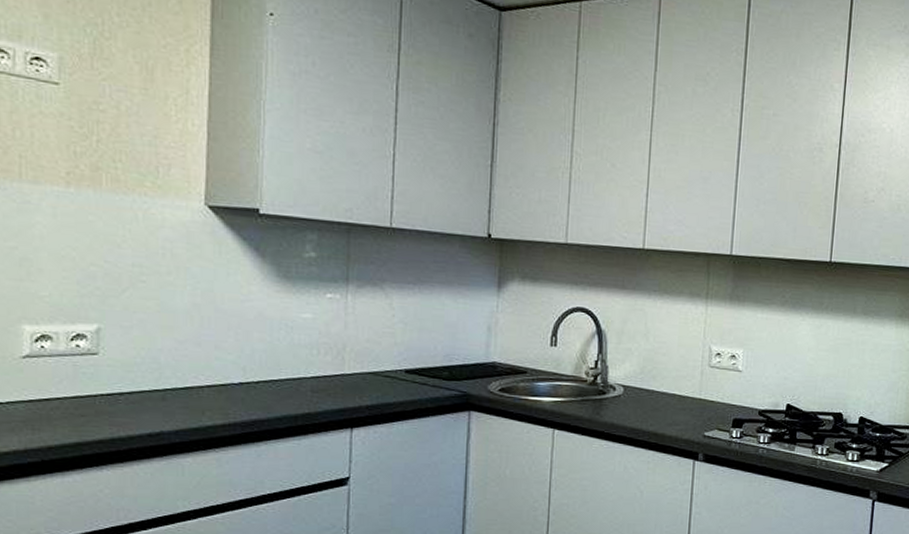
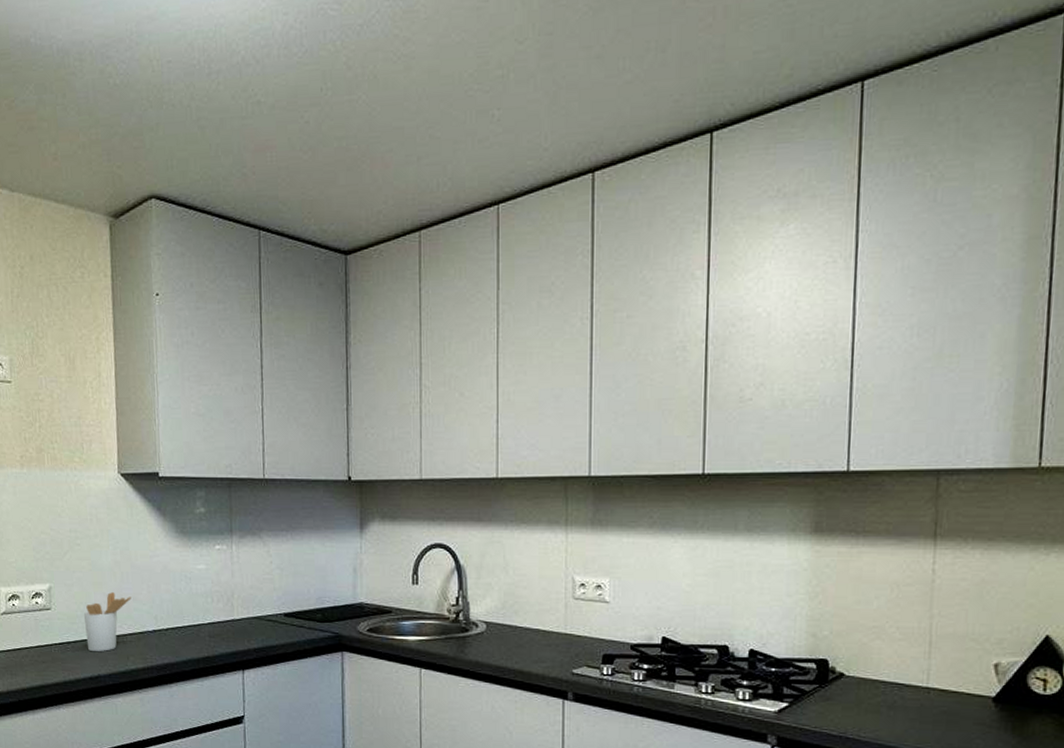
utensil holder: none [144,338,213,405] -> present [83,592,132,651]

